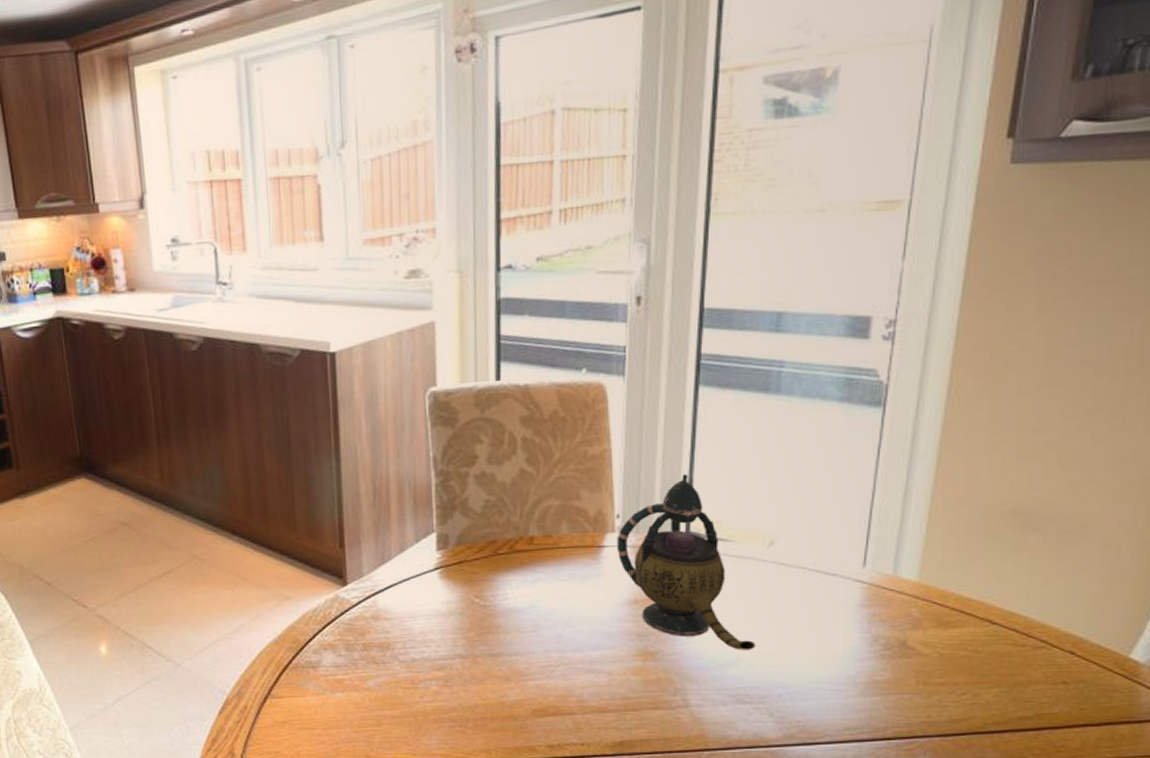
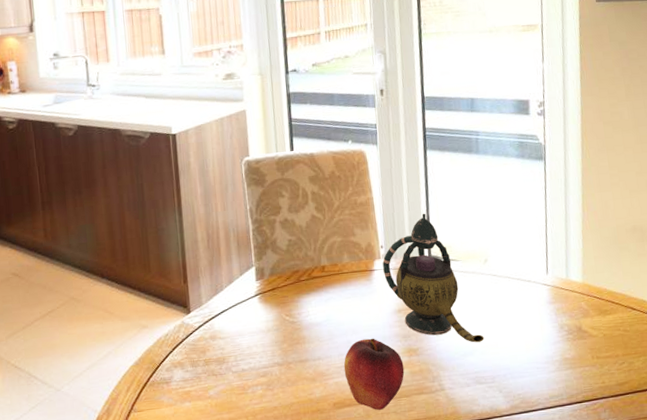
fruit: none [550,634,635,723] -> present [343,338,405,410]

